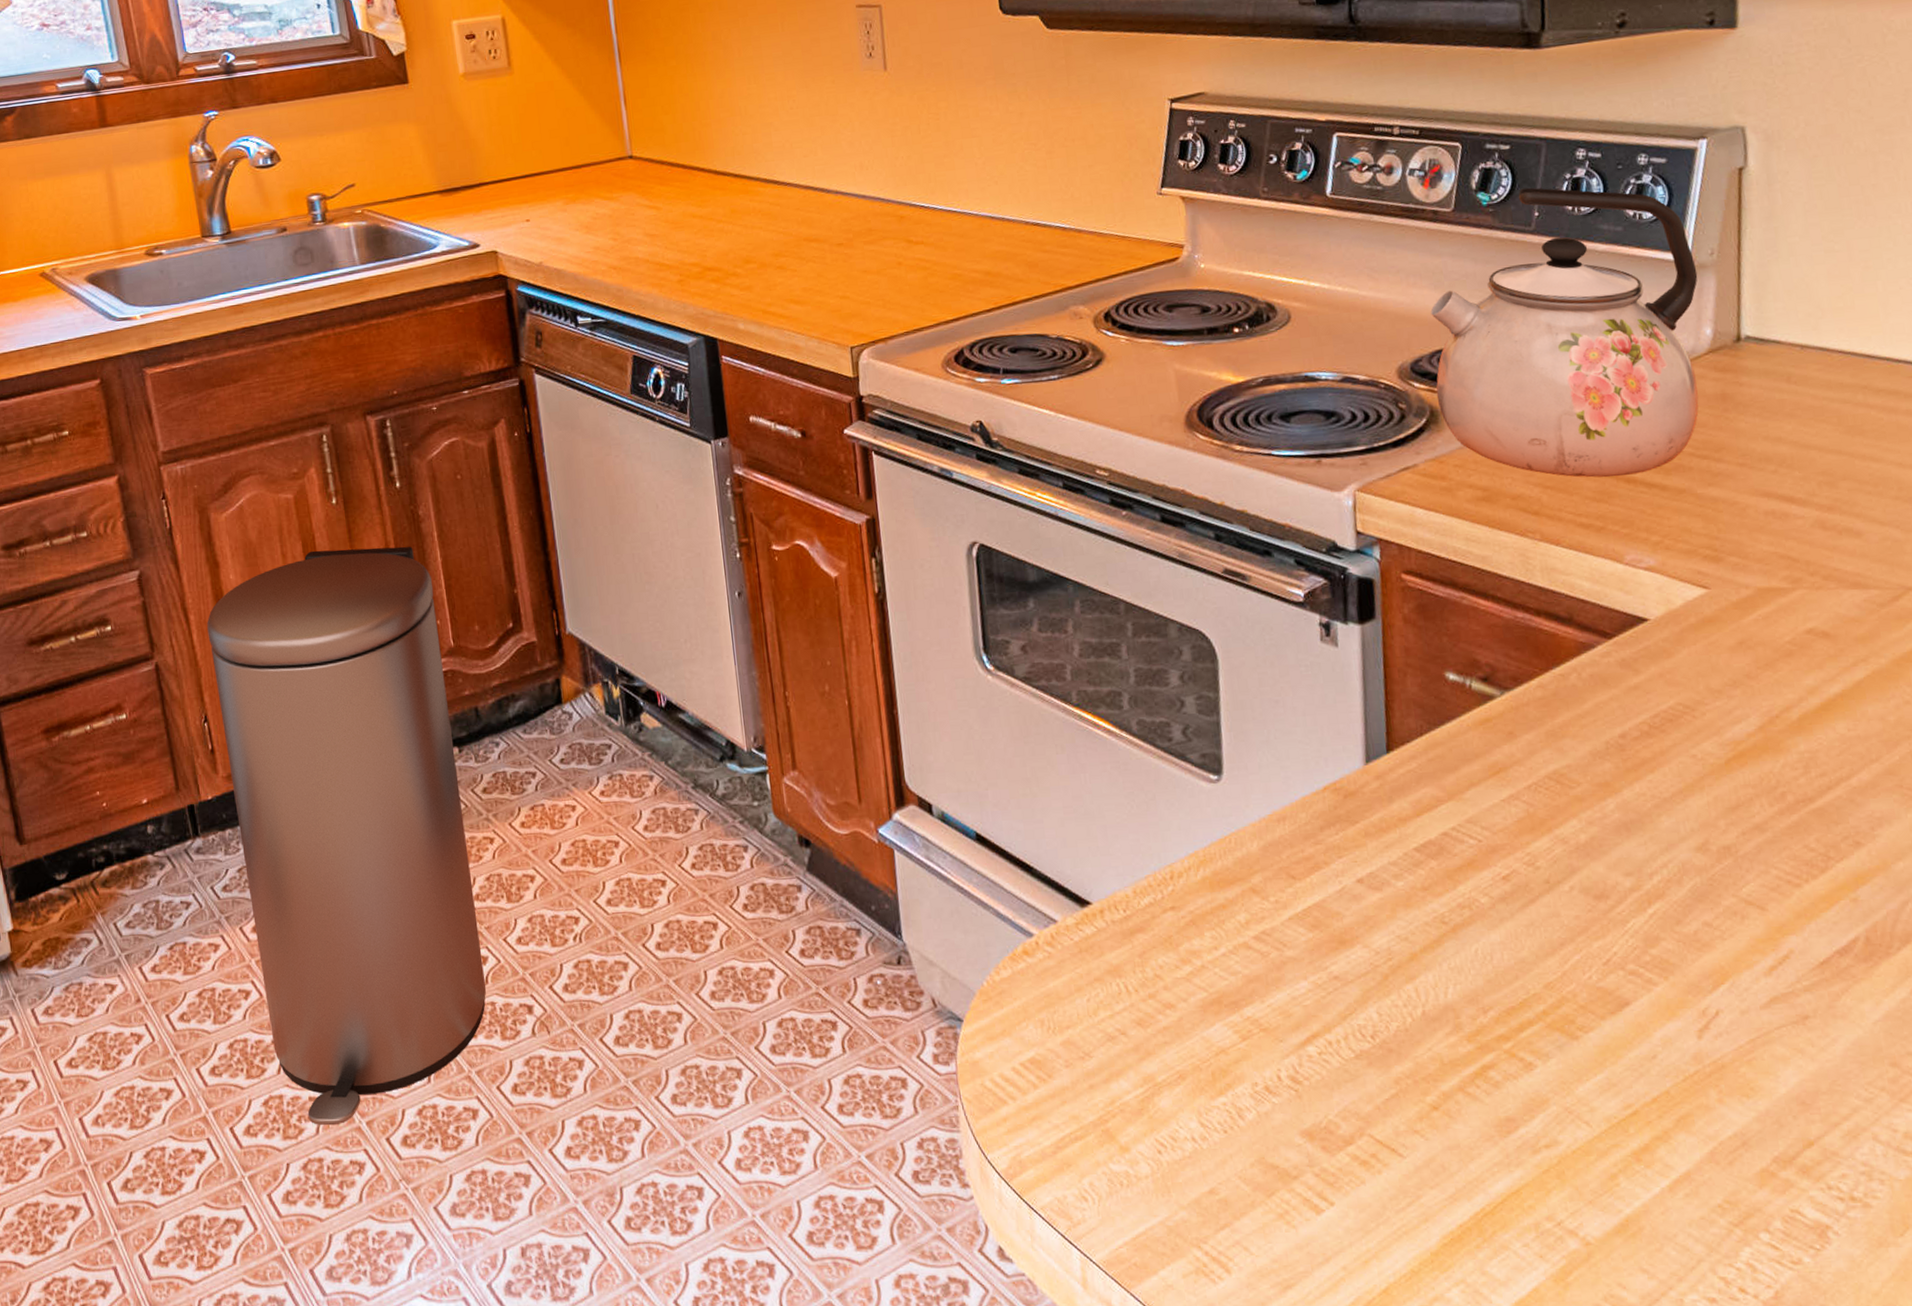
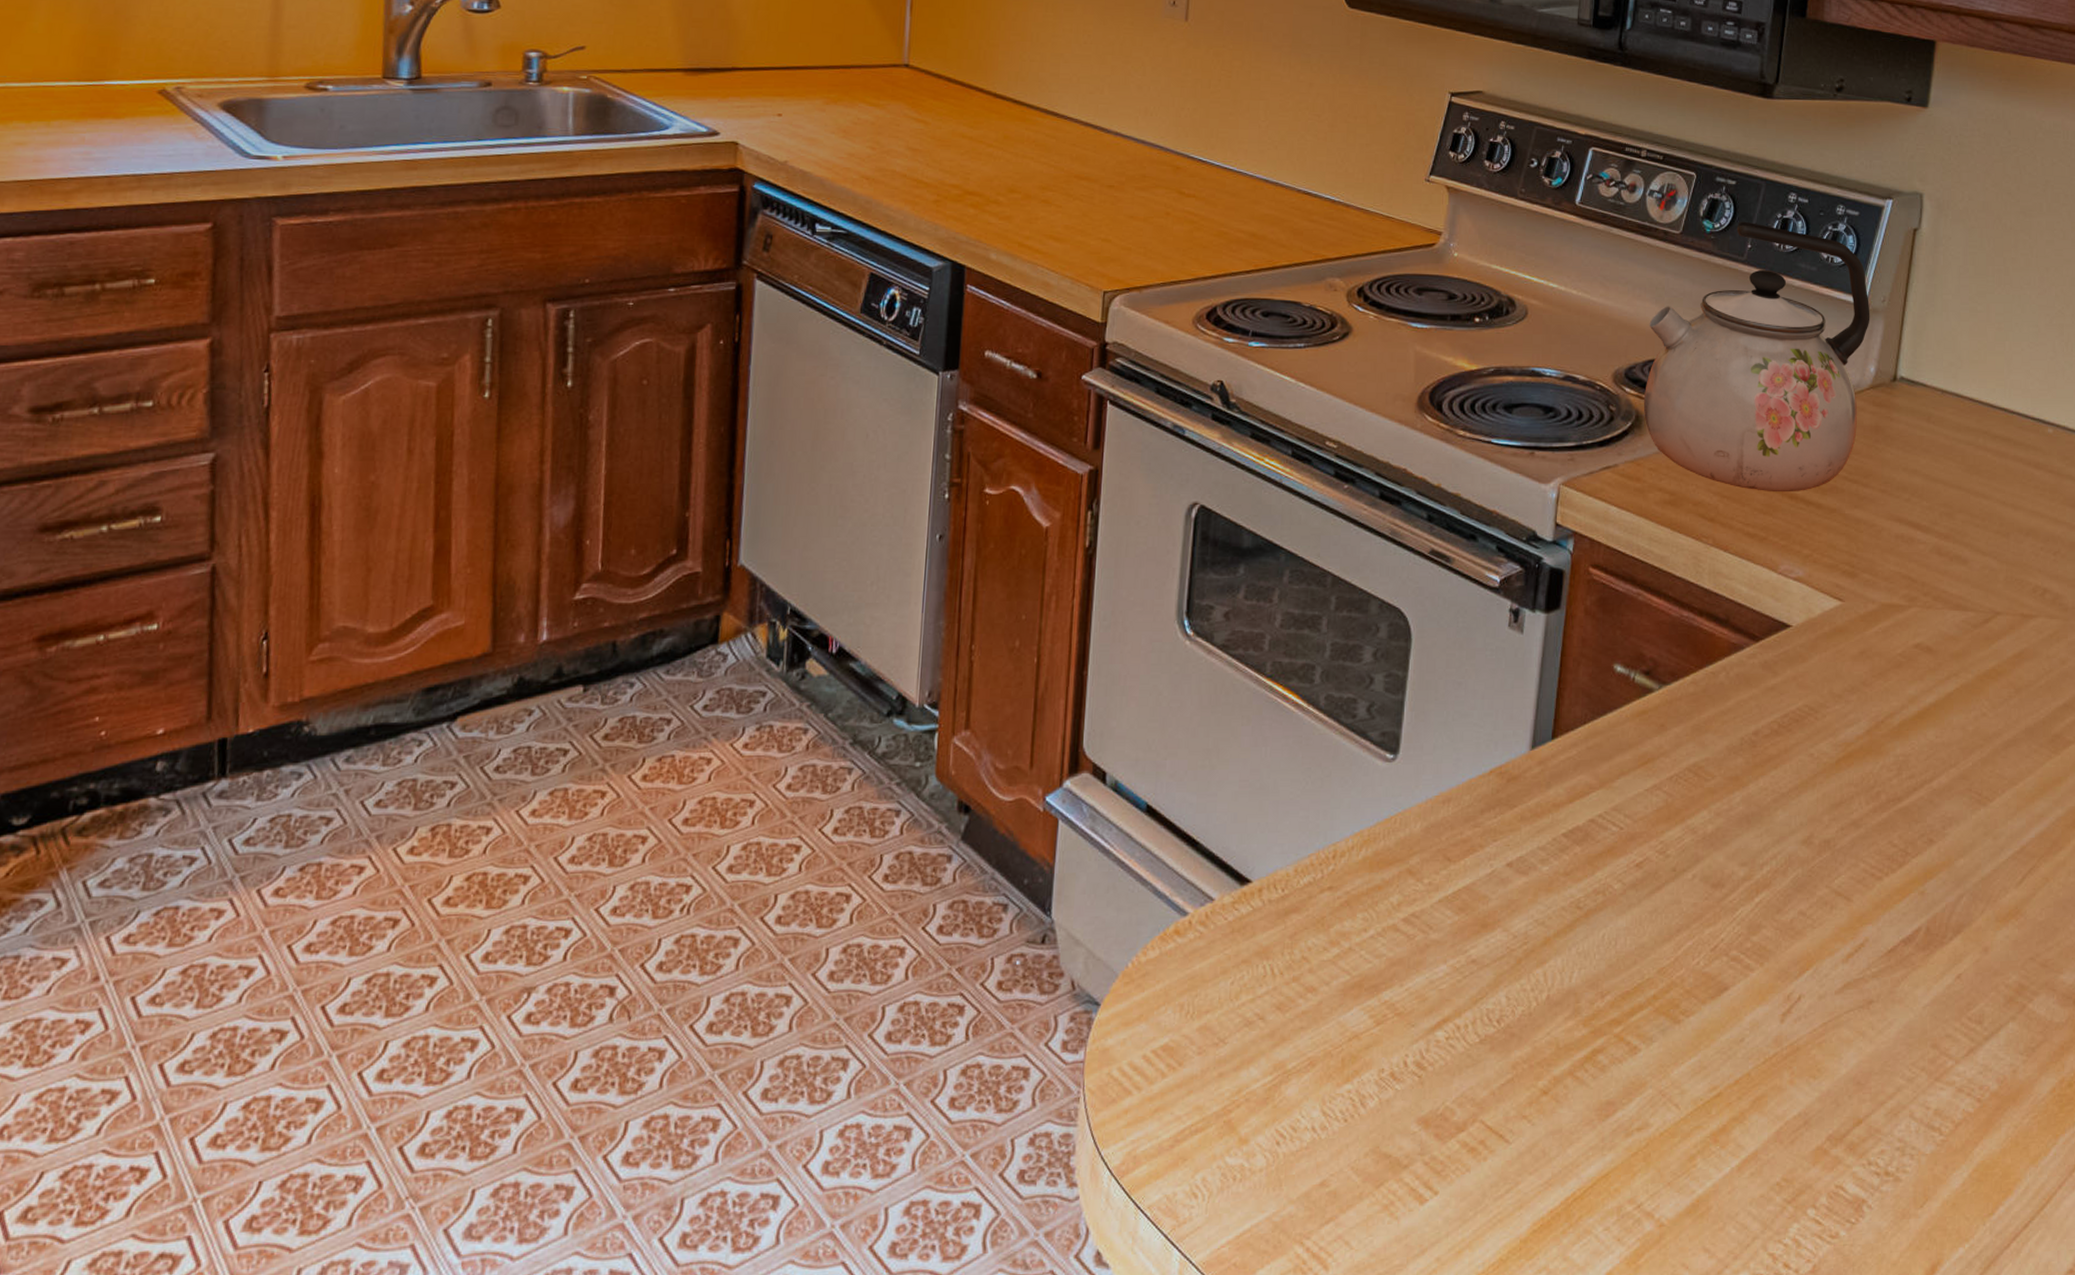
pedal bin: present [207,546,486,1126] -> none [271,449,590,1133]

